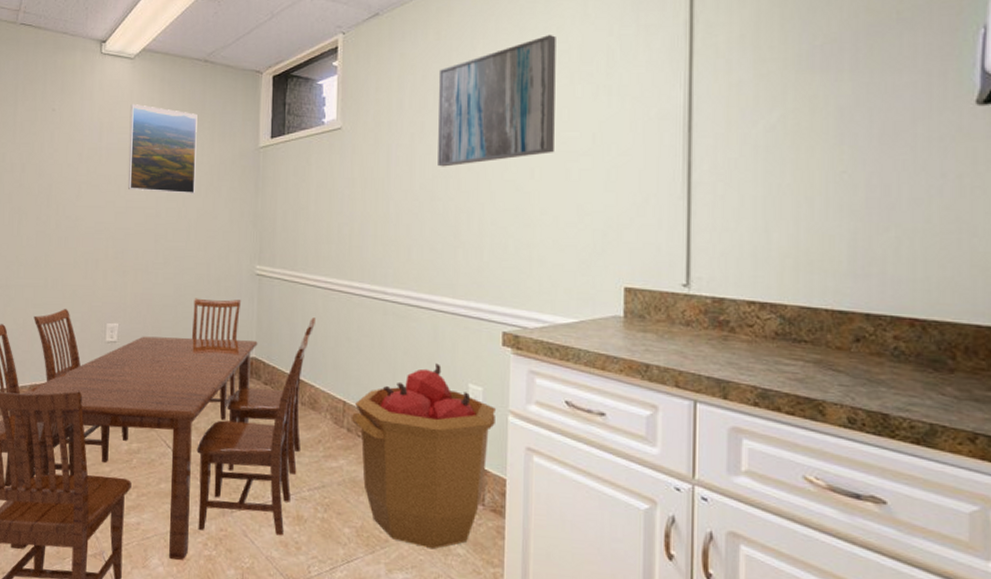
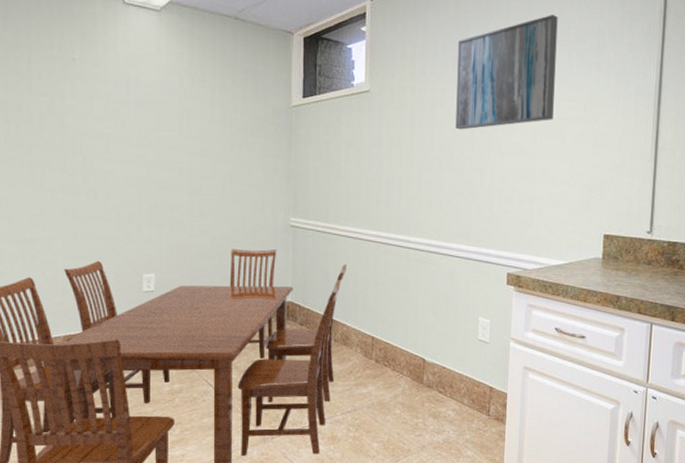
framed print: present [128,104,197,194] -> none [158,58,229,150]
trash can: present [351,363,495,549] -> none [378,301,500,454]

